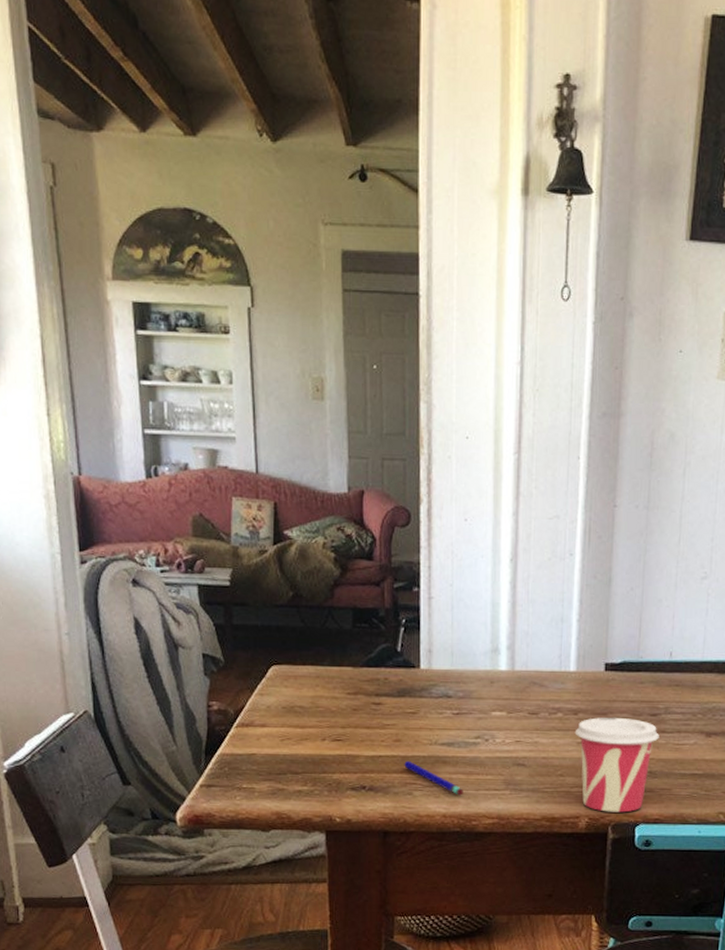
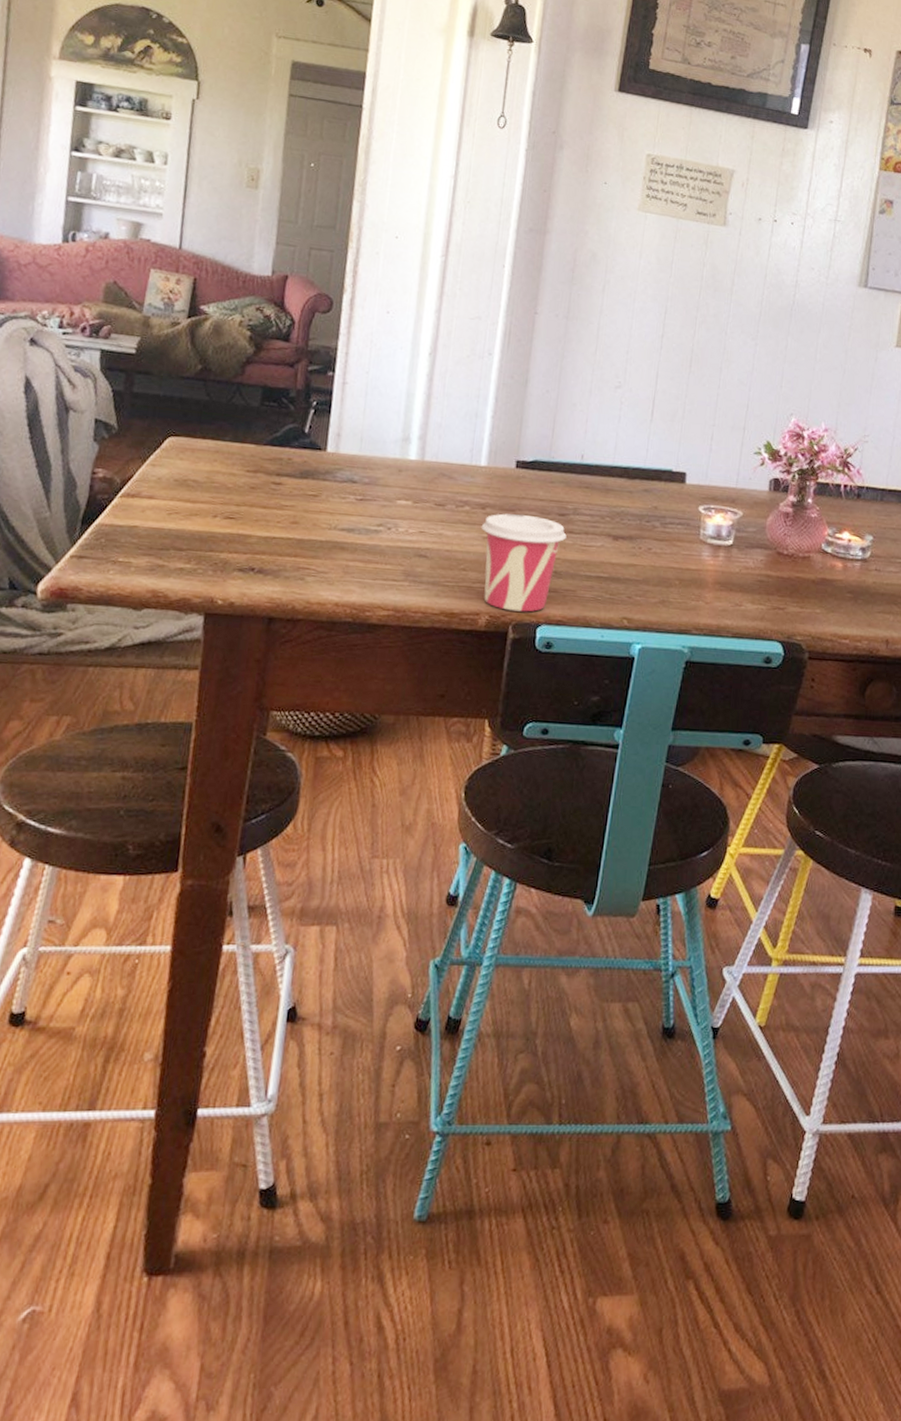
pen: present [404,760,463,796] -> none [299,544,360,584]

